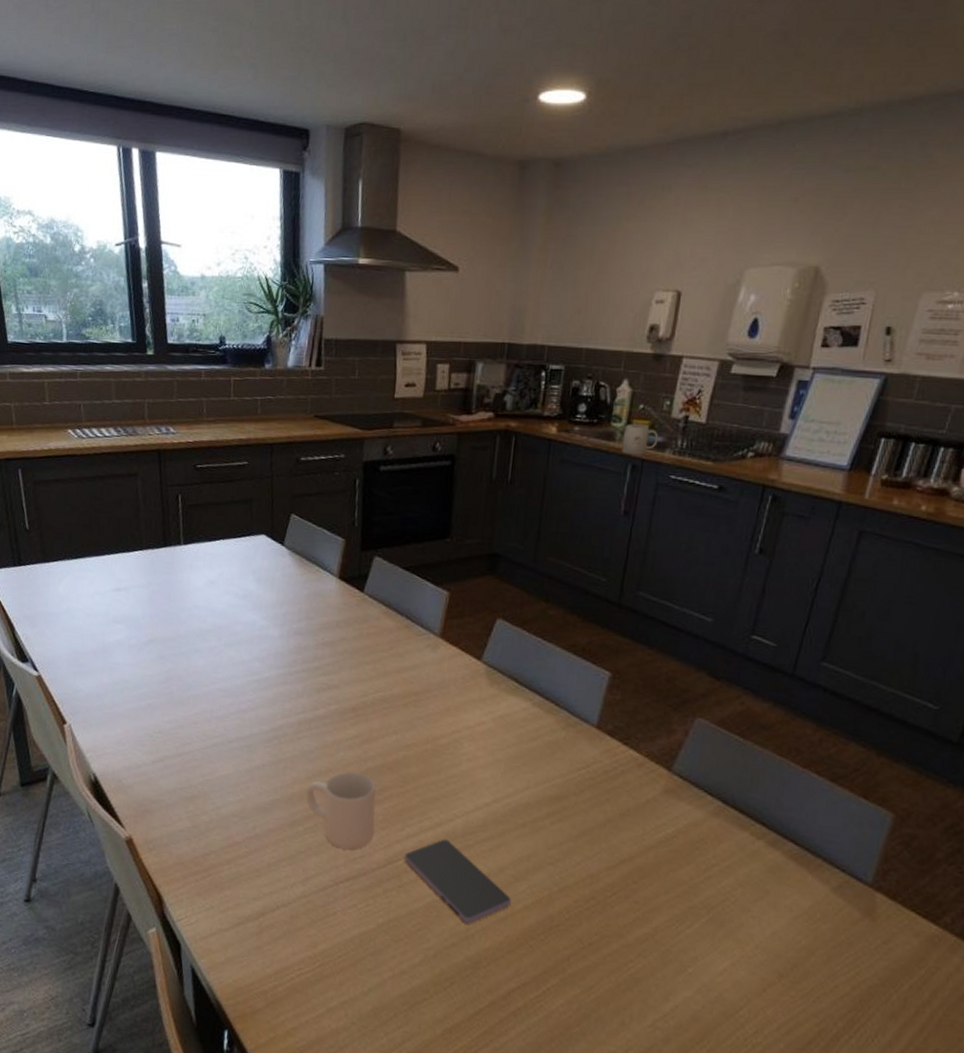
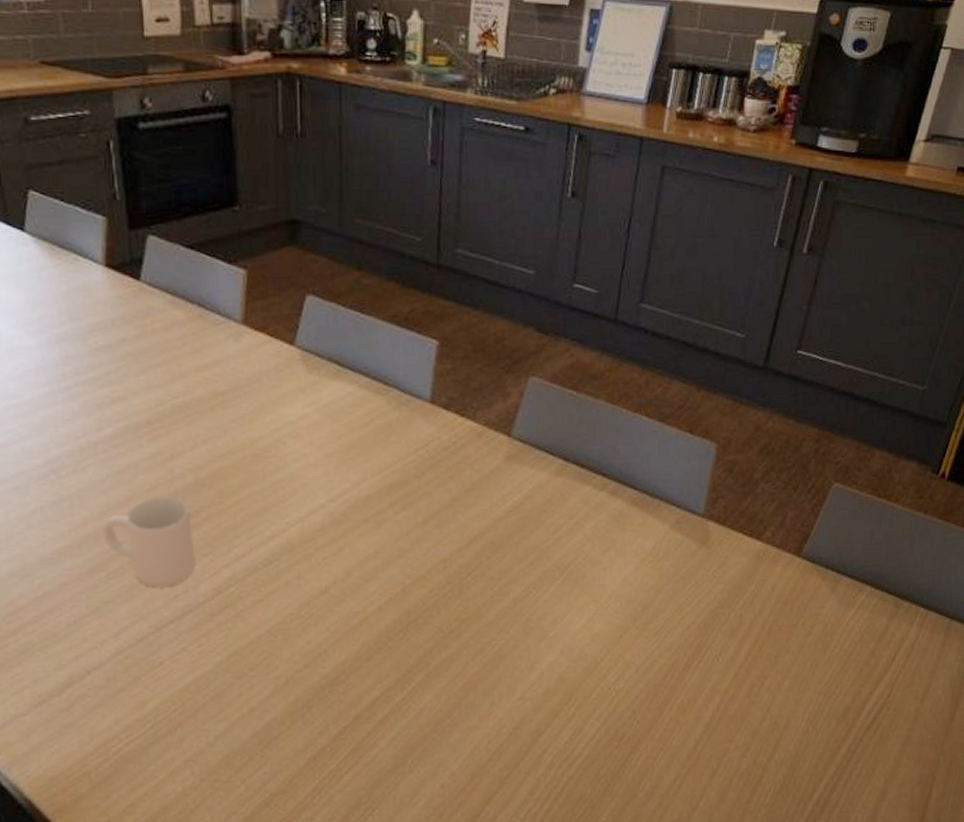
smartphone: present [404,839,511,924] -> none [235,552,363,639]
mug: present [621,424,659,456] -> none [420,62,458,97]

